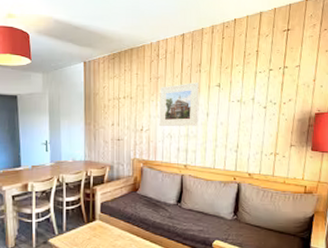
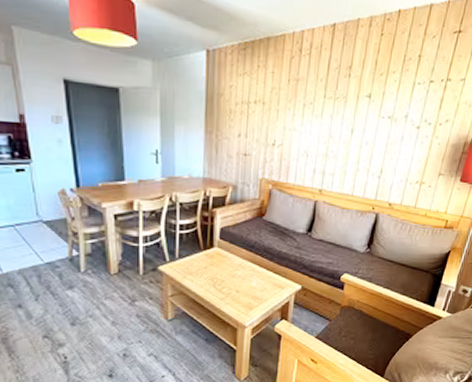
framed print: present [159,83,199,126] -> none [295,89,346,144]

